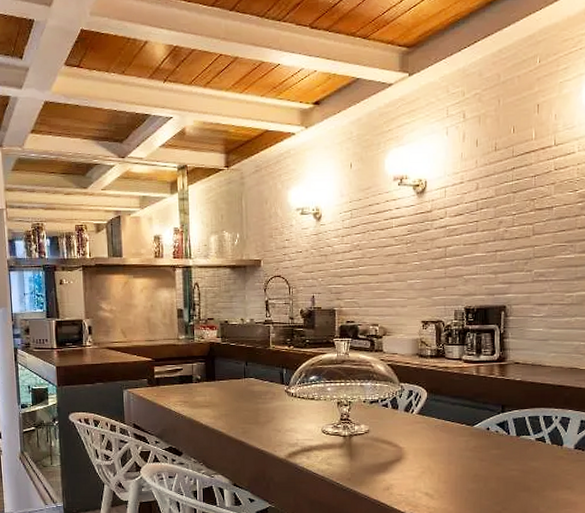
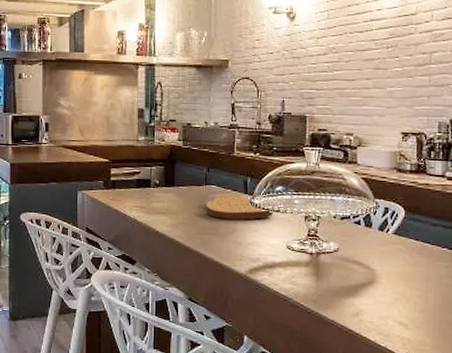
cutting board: none [244,385,308,409] -> present [205,193,273,220]

